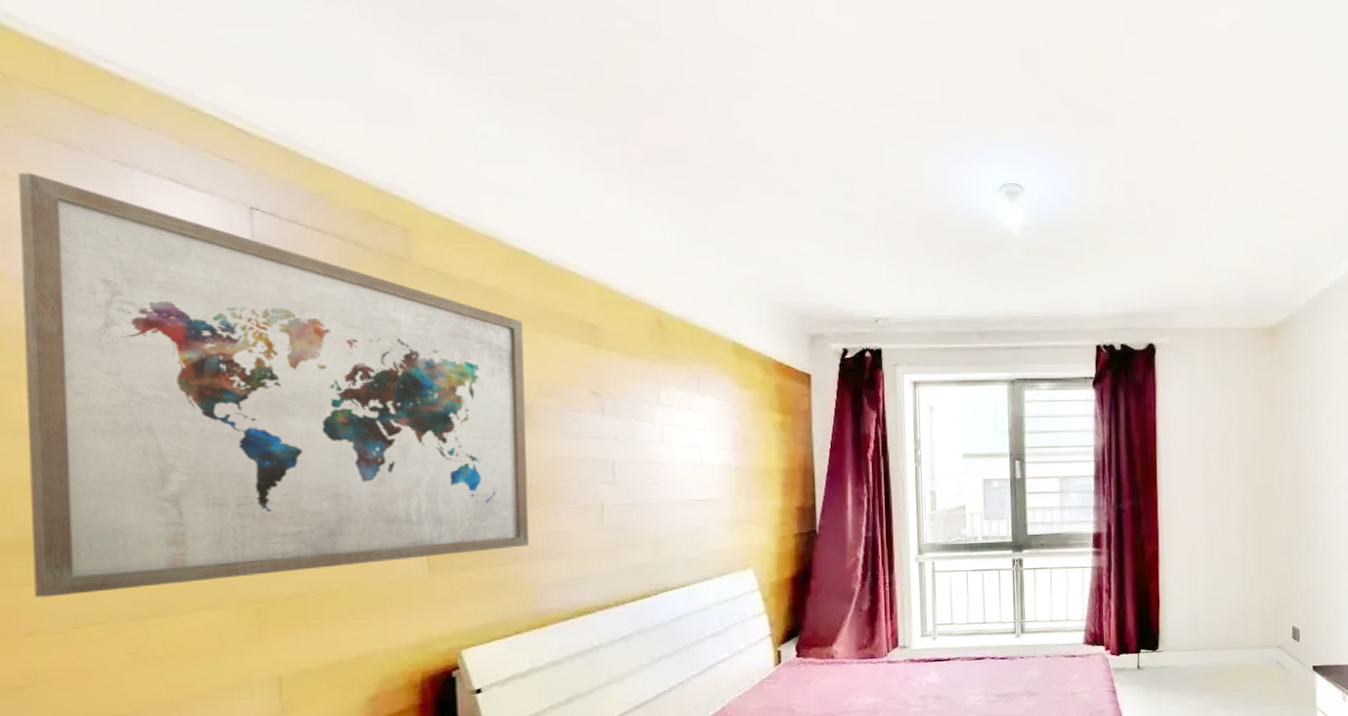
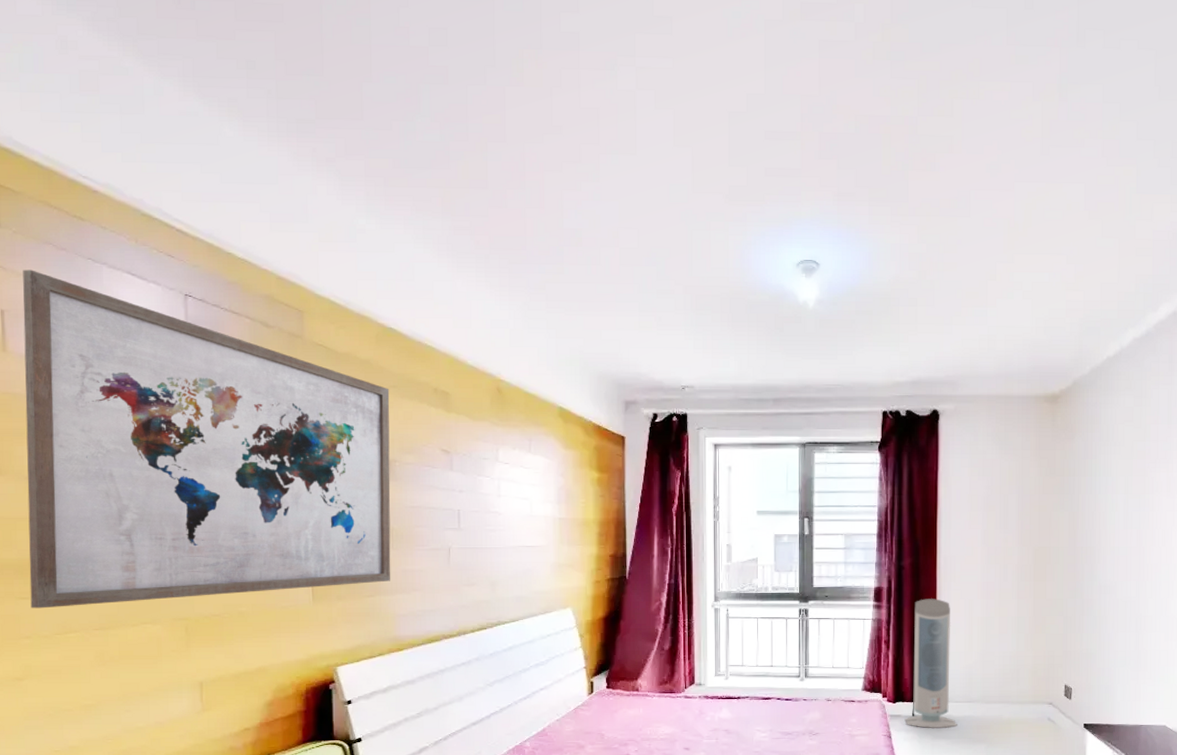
air purifier: none [1129,542,1185,681] -> present [904,598,957,728]

